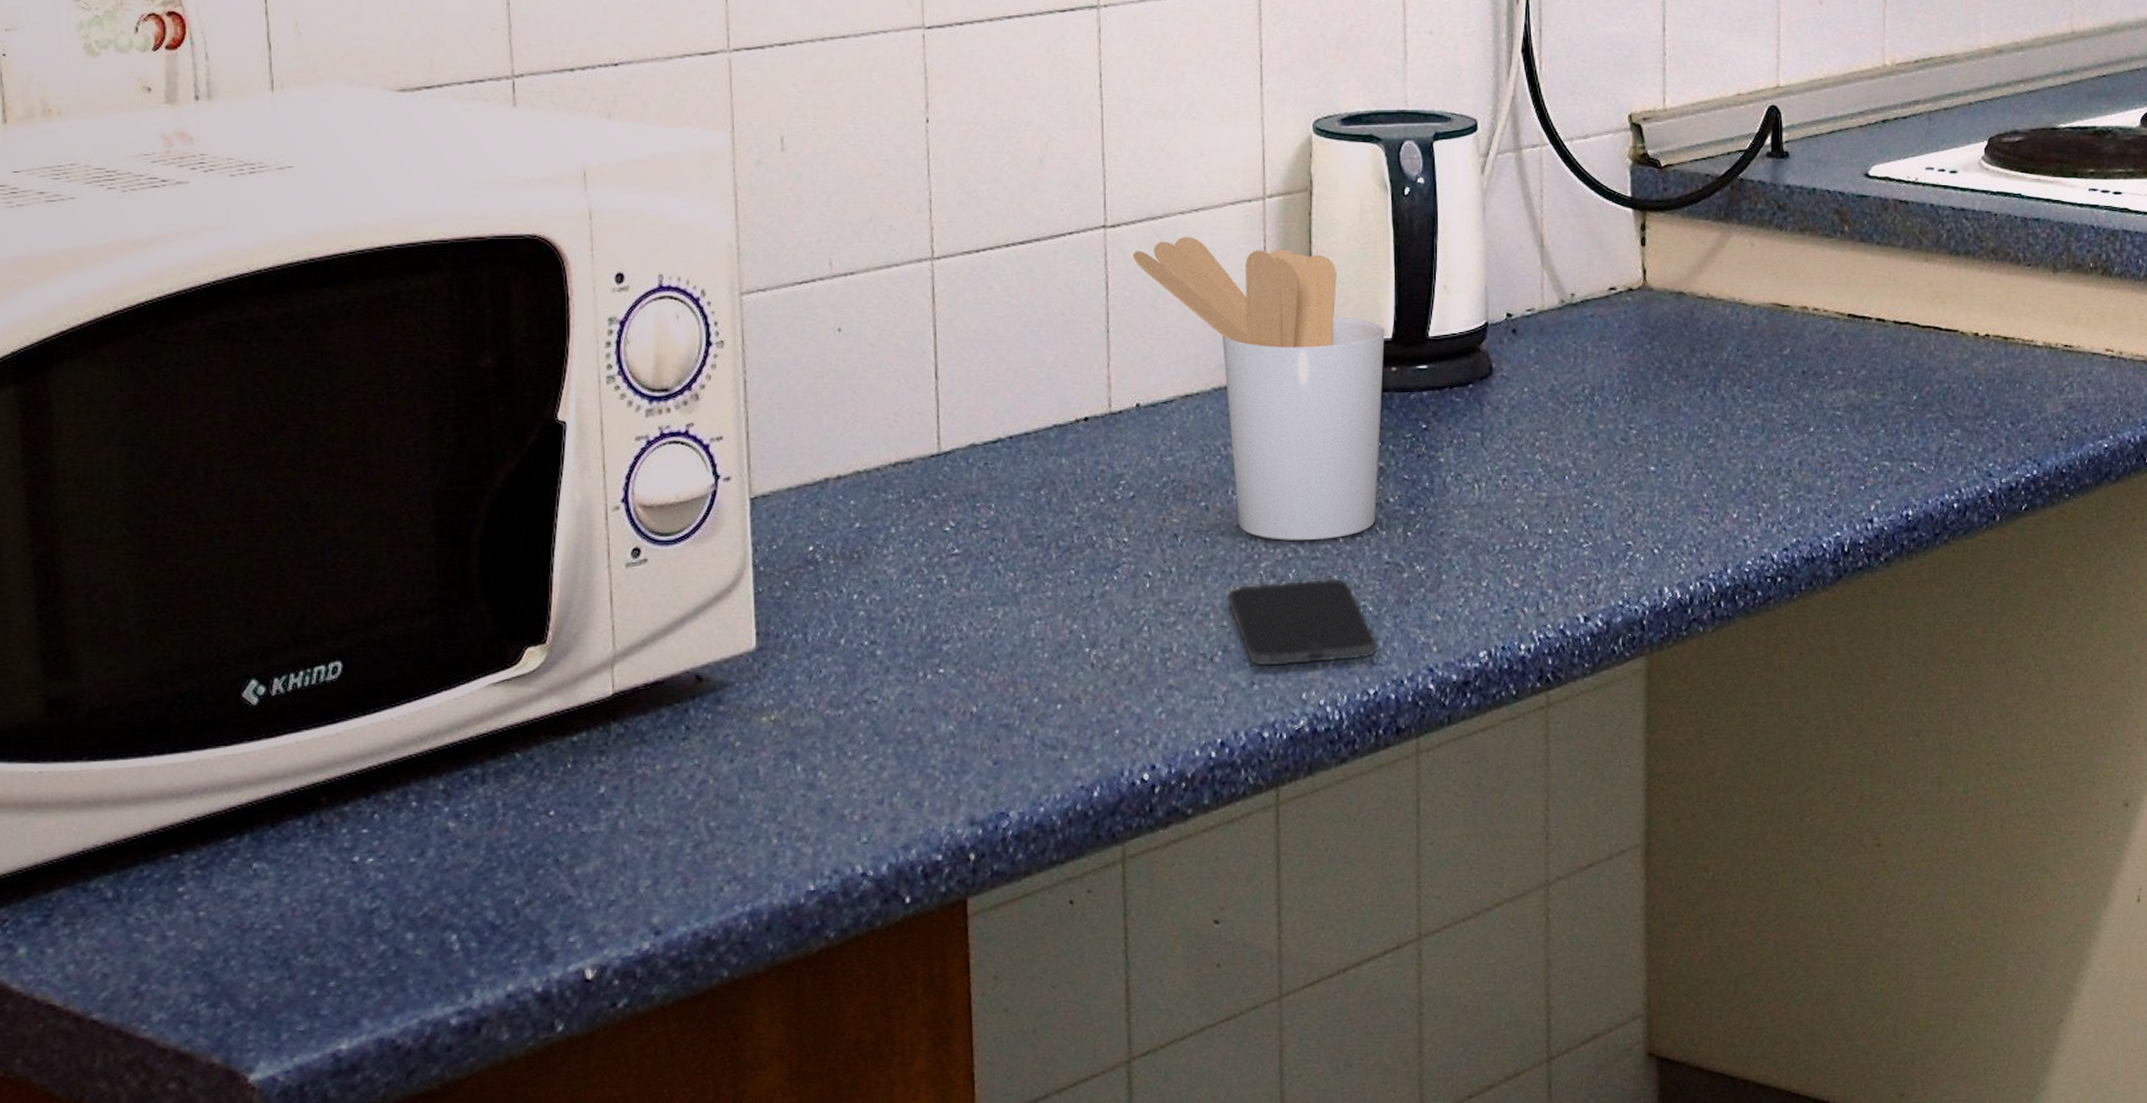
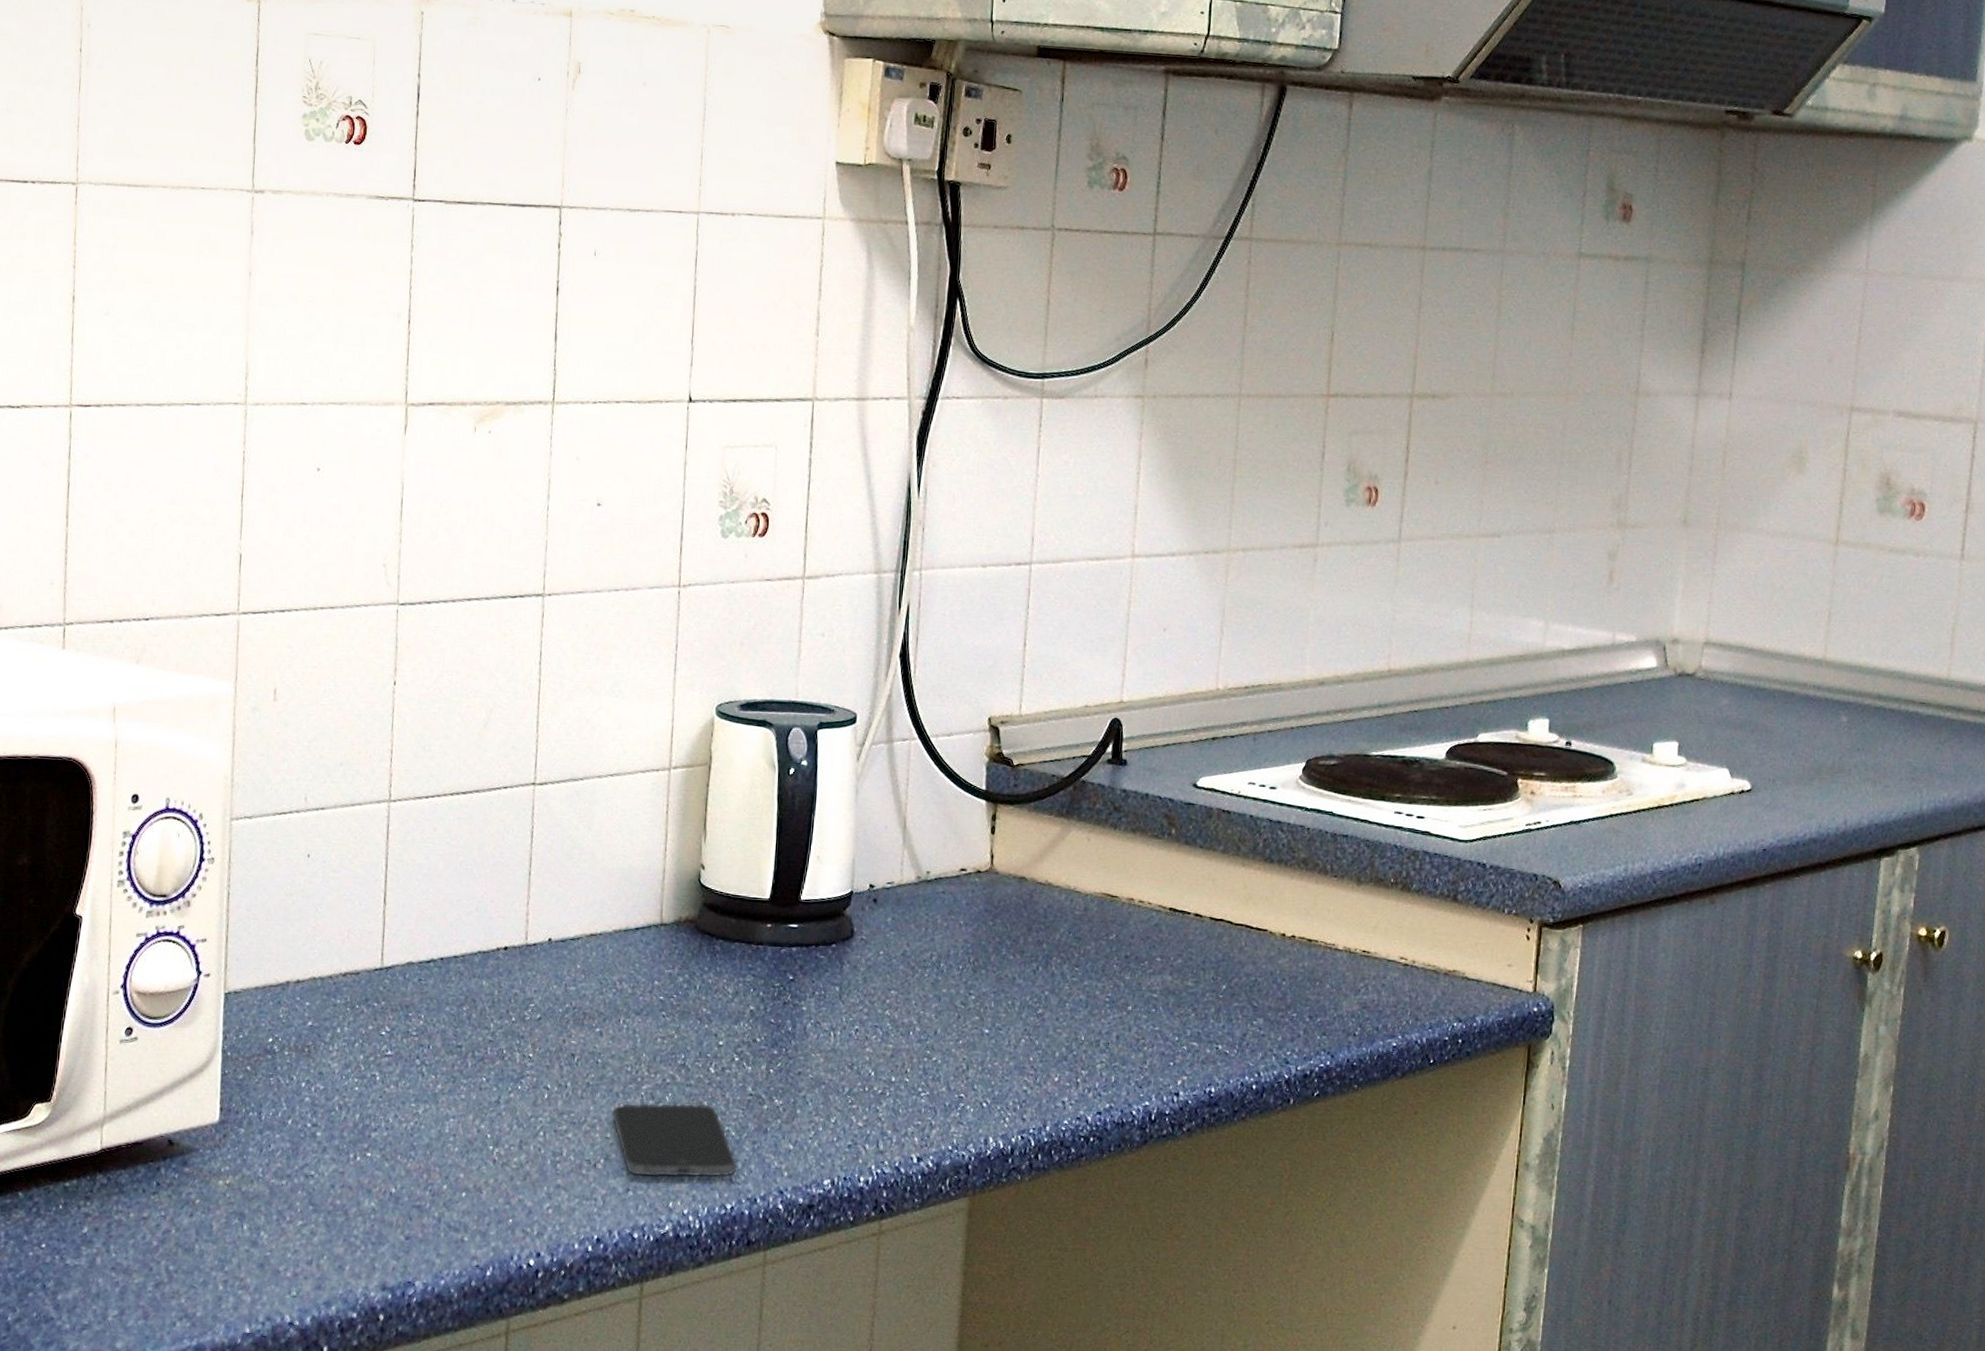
utensil holder: present [1132,237,1385,540] -> none [555,798,764,1070]

